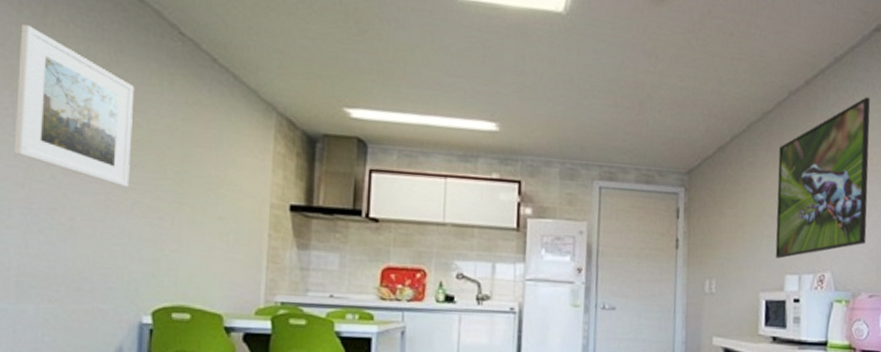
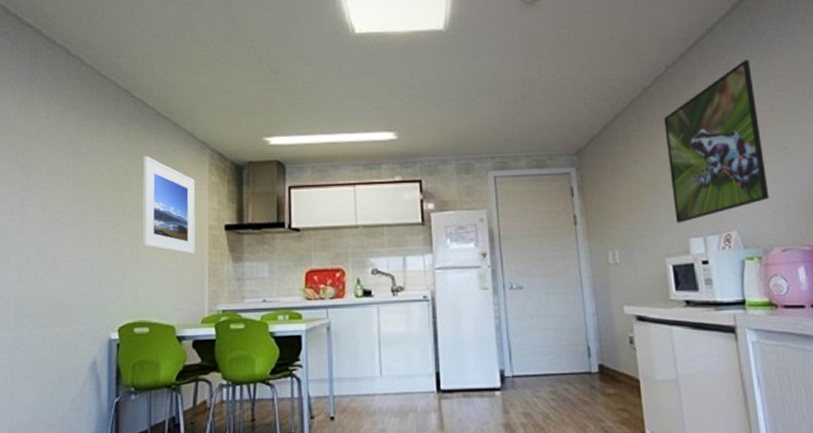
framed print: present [14,25,135,188] -> none [11,107,99,227]
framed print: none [186,110,256,236] -> present [142,156,196,255]

